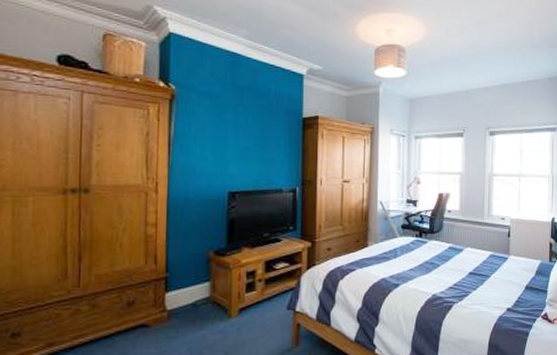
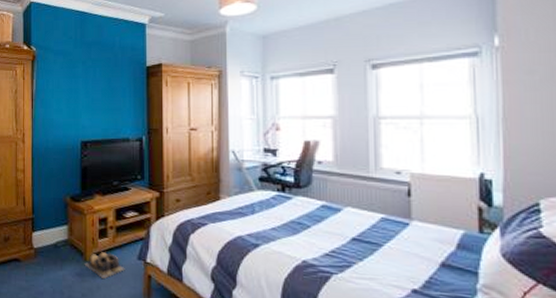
shoes: none [228,306,274,333] -> present [84,252,125,278]

